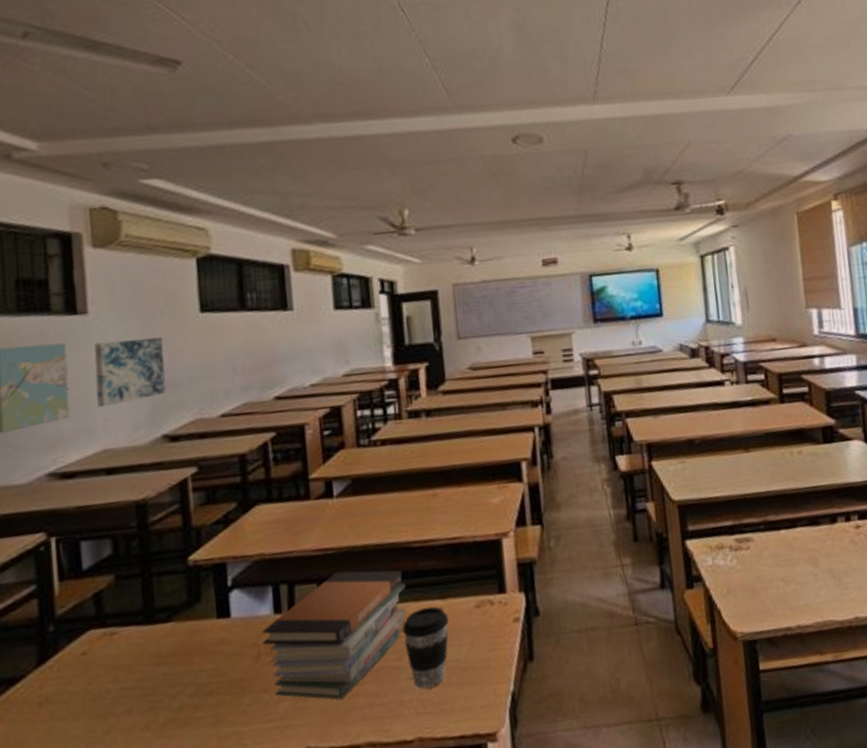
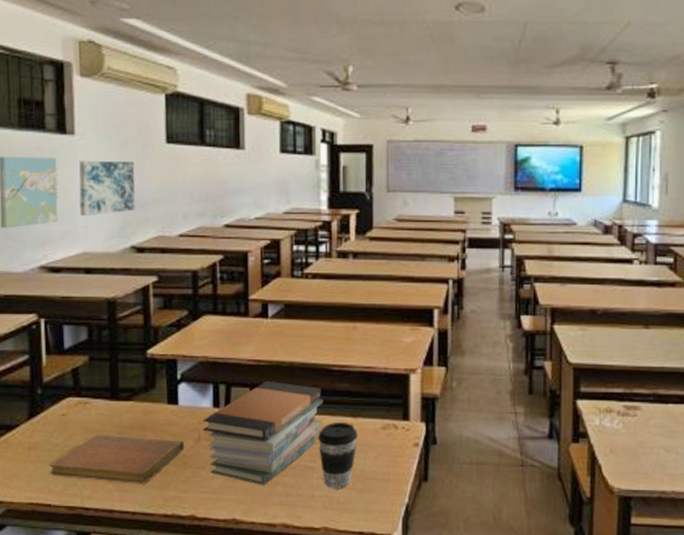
notebook: none [67,661,241,734] -> present [50,434,184,485]

